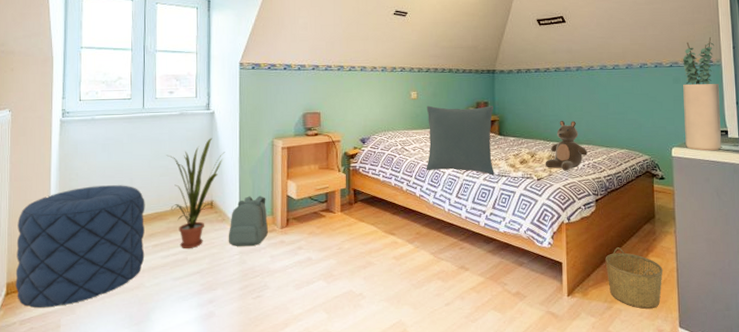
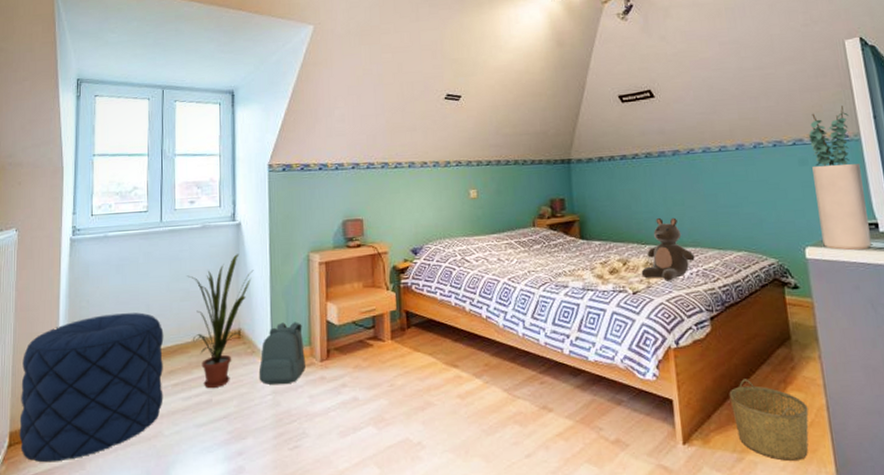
pillow: present [426,105,494,175] -> none [489,202,578,289]

